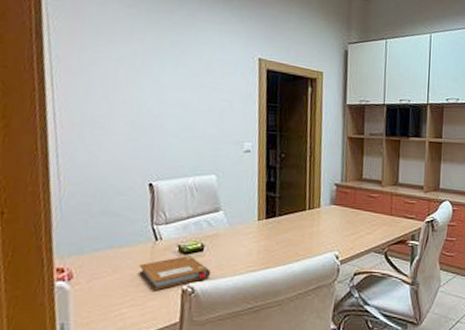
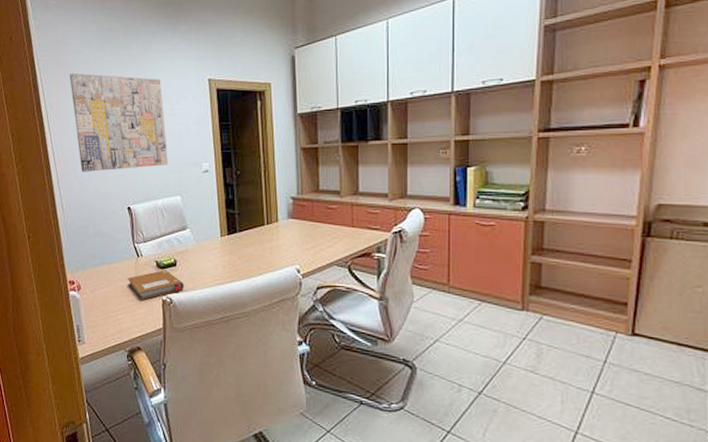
wall art: none [88,26,206,142] -> present [69,73,168,172]

